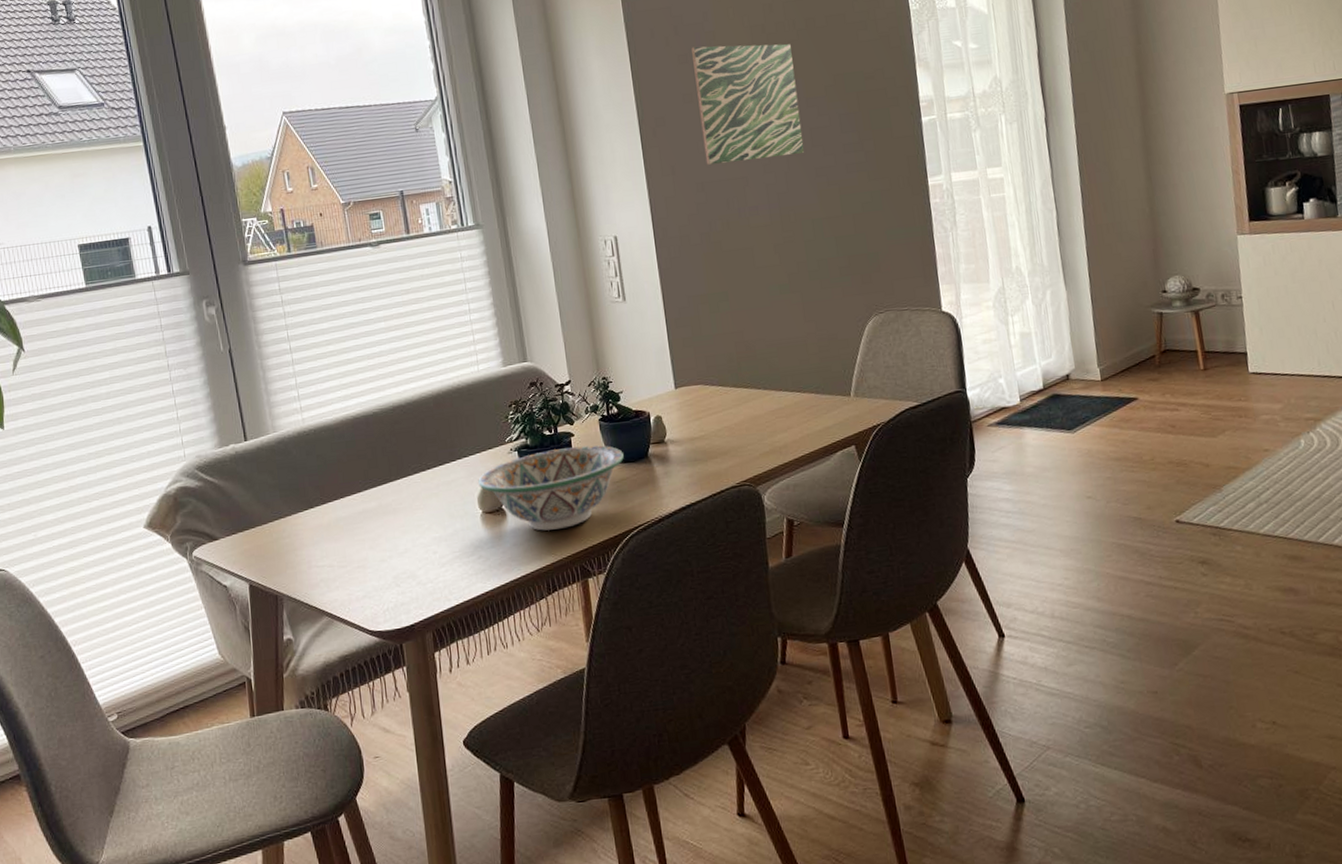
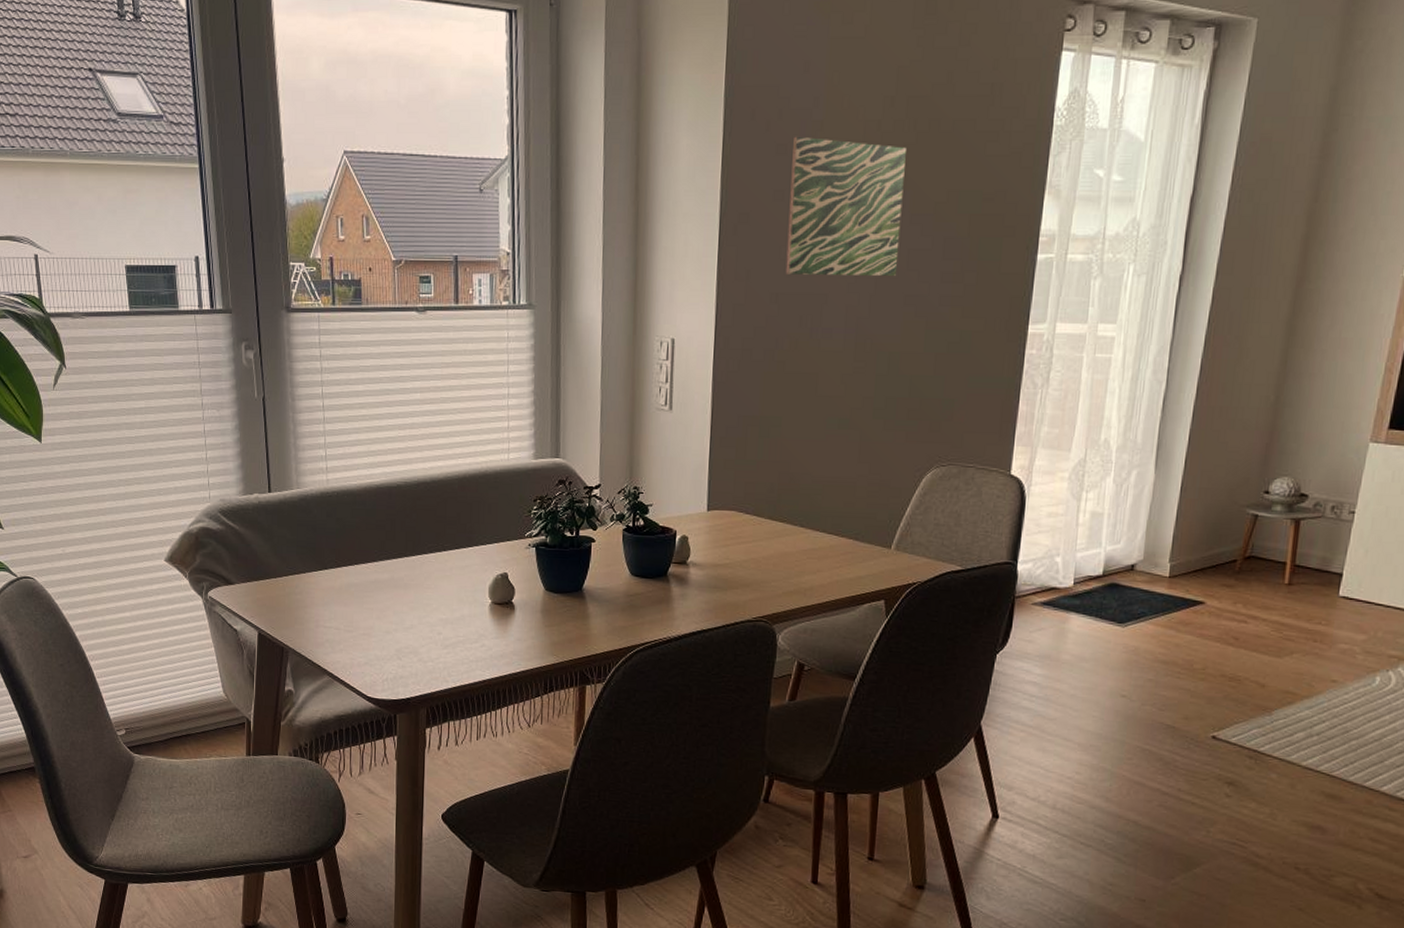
decorative bowl: present [478,445,624,531] -> none [492,552,642,632]

